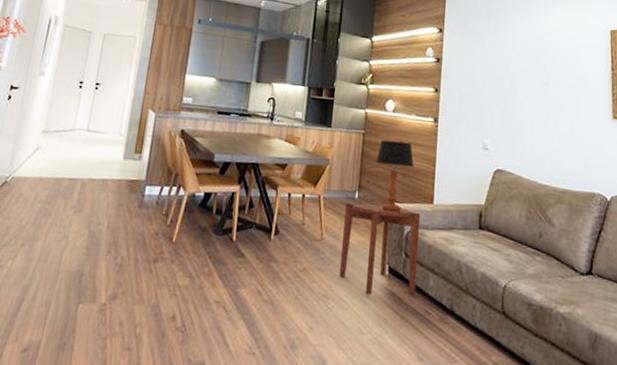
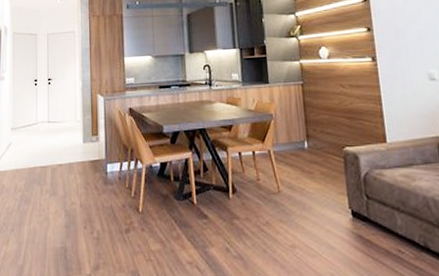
side table: present [340,202,421,295] -> none [297,151,385,240]
table lamp: present [376,140,414,213] -> none [319,86,359,157]

